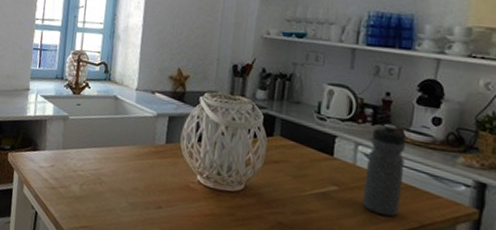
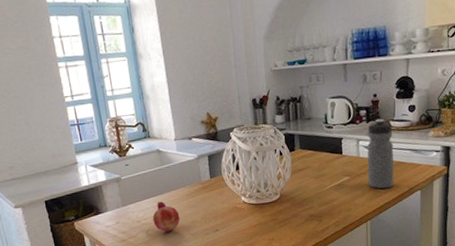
fruit: none [90,154,122,194] -> present [152,201,180,232]

